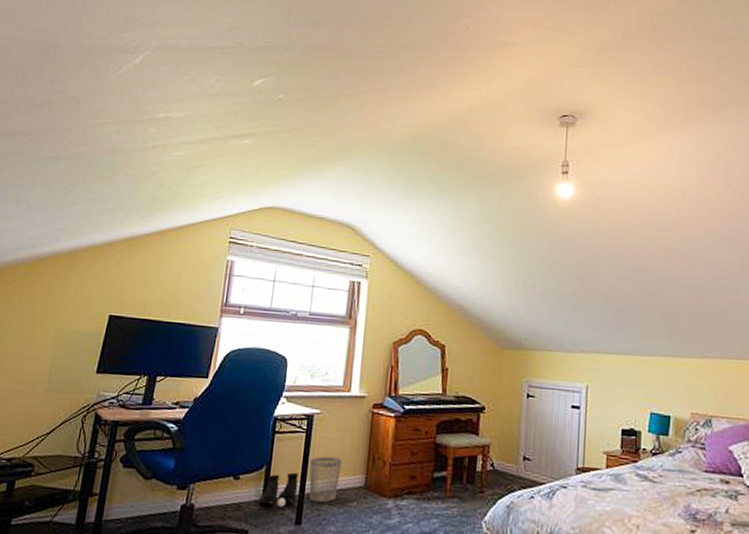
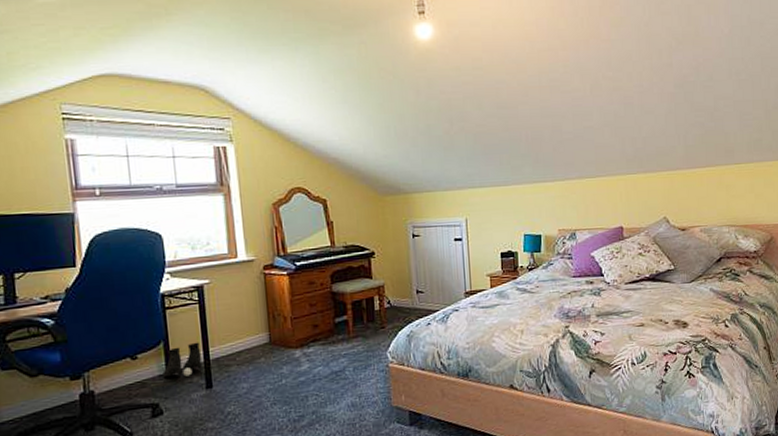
wastebasket: present [309,456,342,503] -> none [209,321,243,366]

